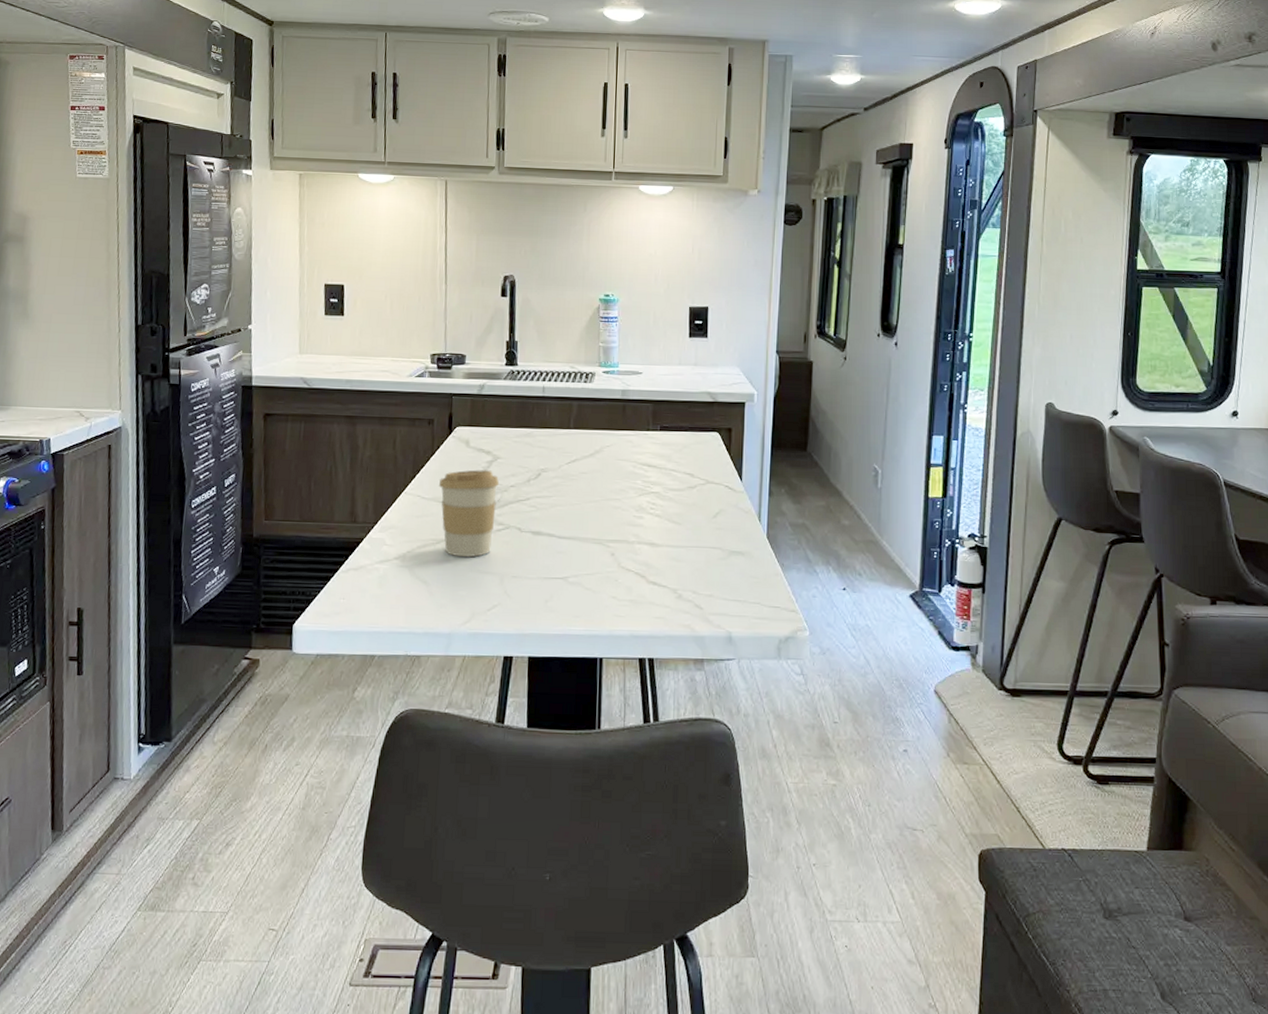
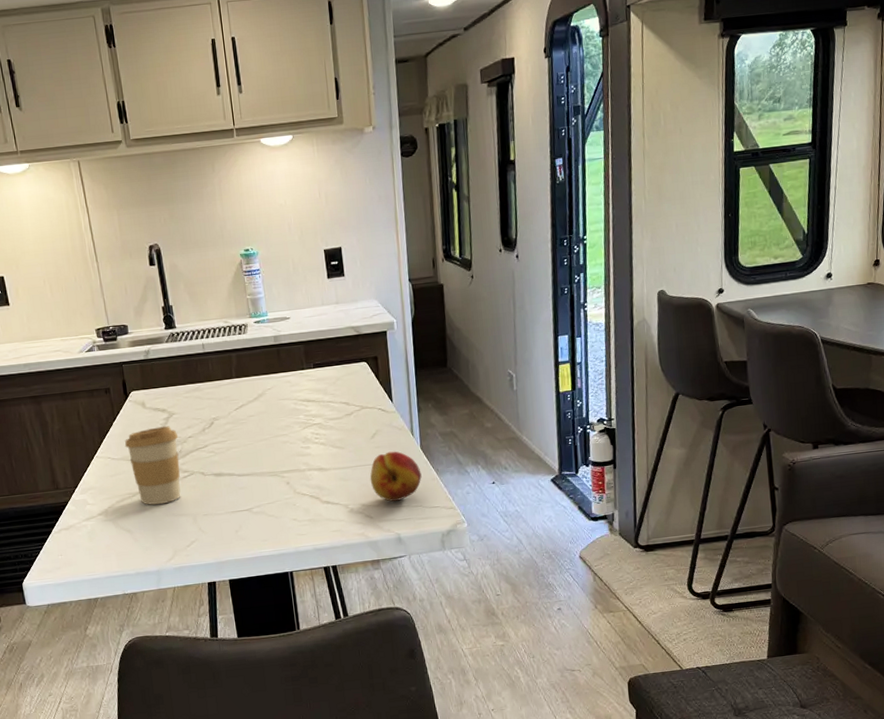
fruit: none [705,535,764,593] -> present [370,451,422,502]

